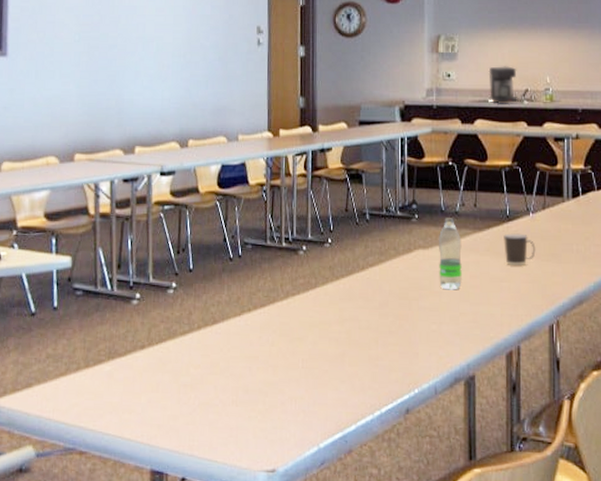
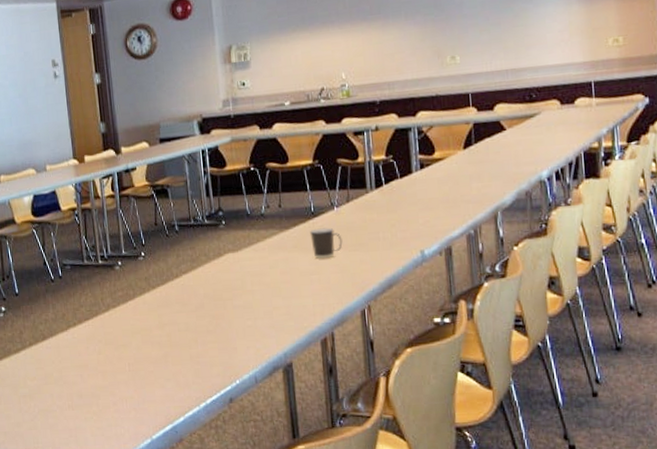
bottle: present [438,218,462,290] -> none [246,220,273,288]
coffee maker: present [488,66,519,104] -> none [282,67,315,106]

